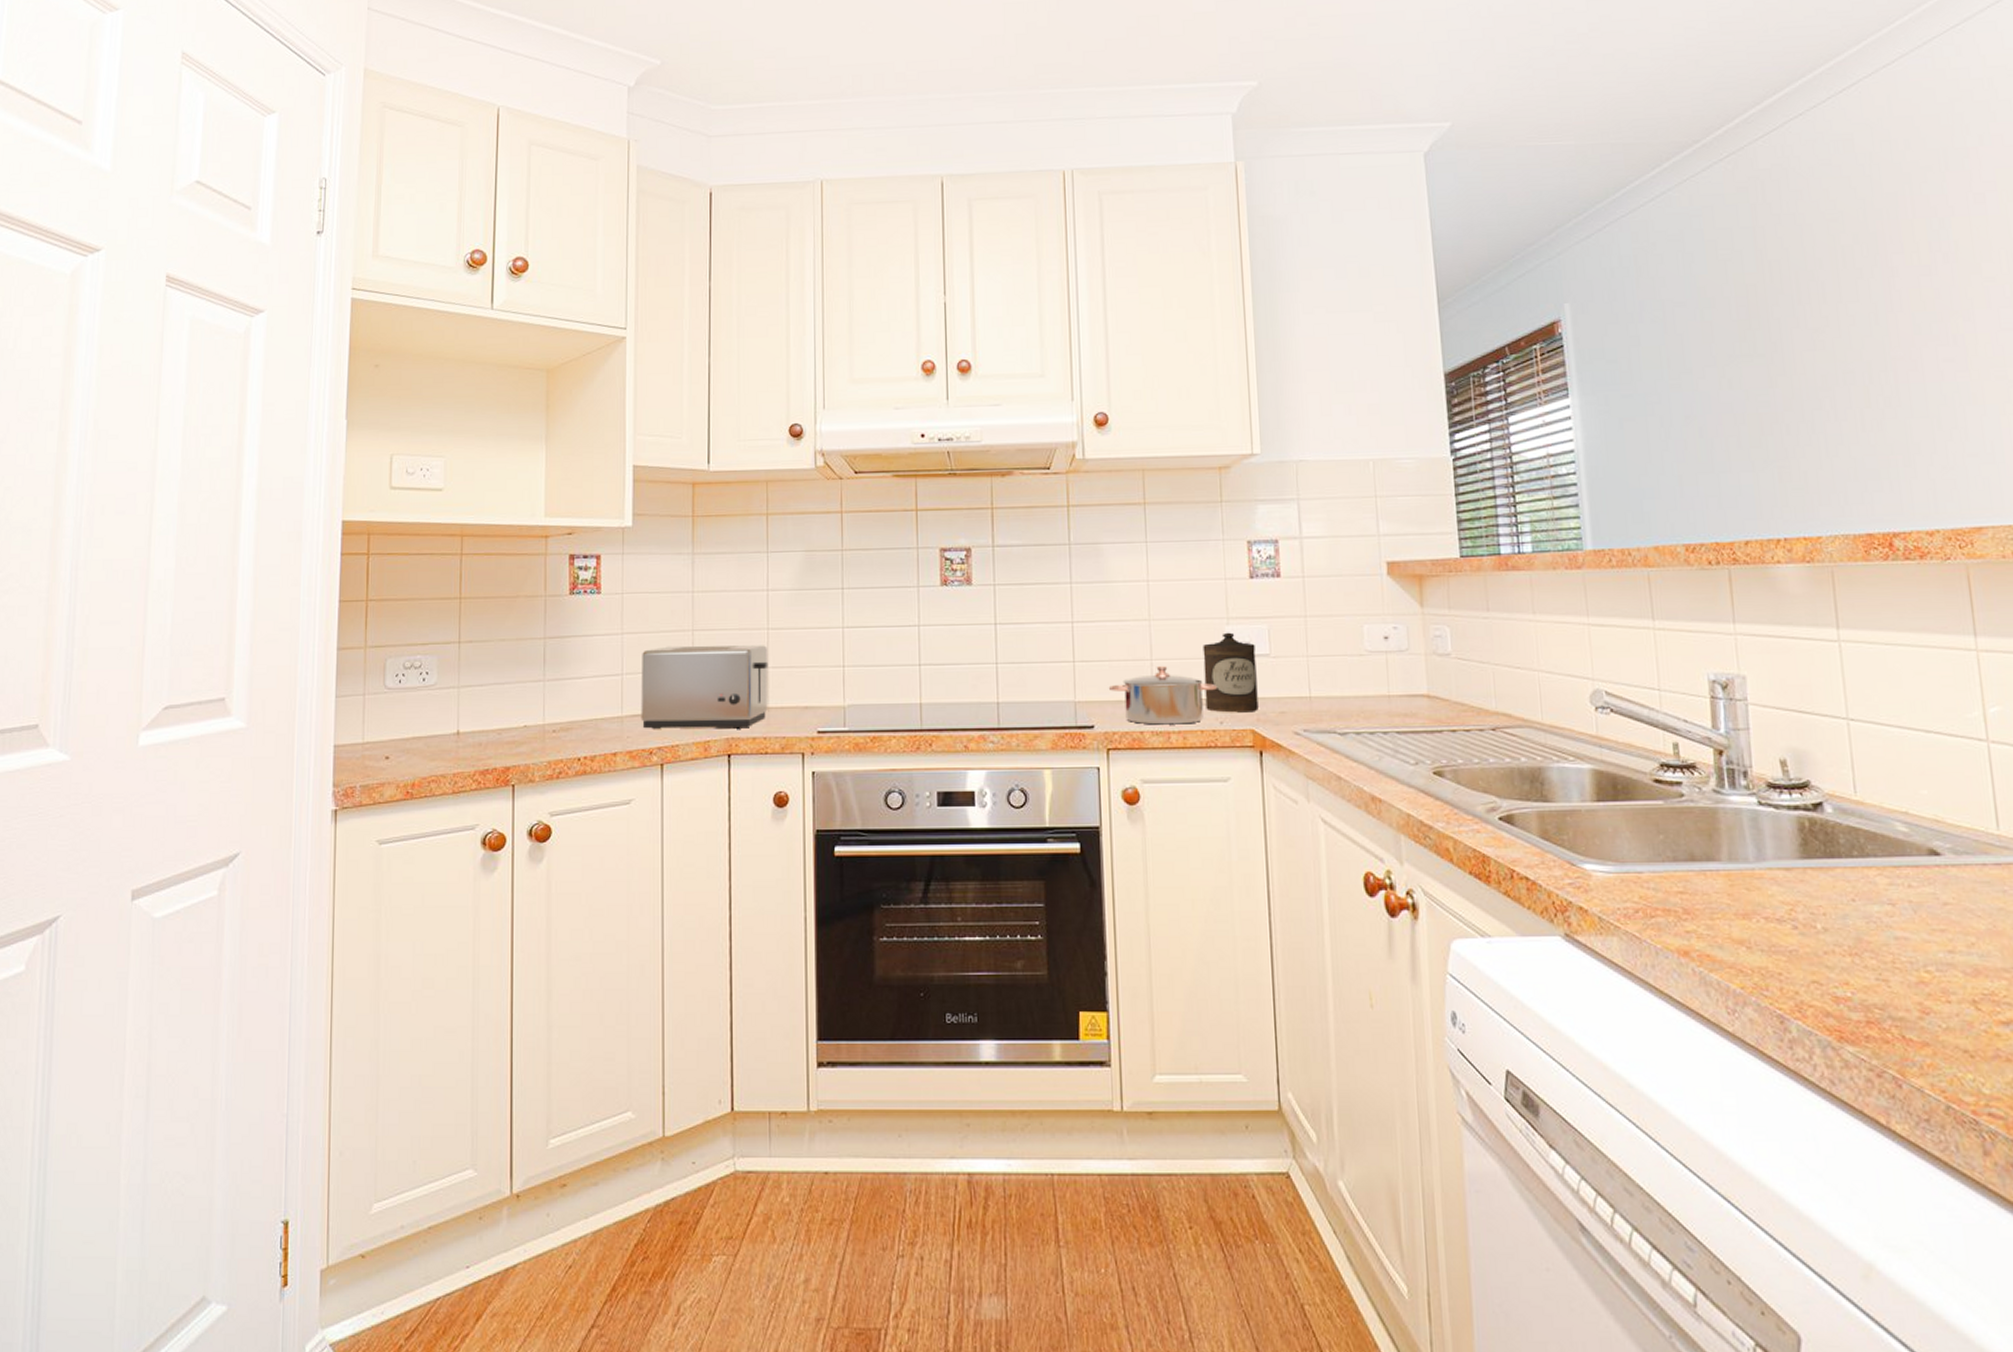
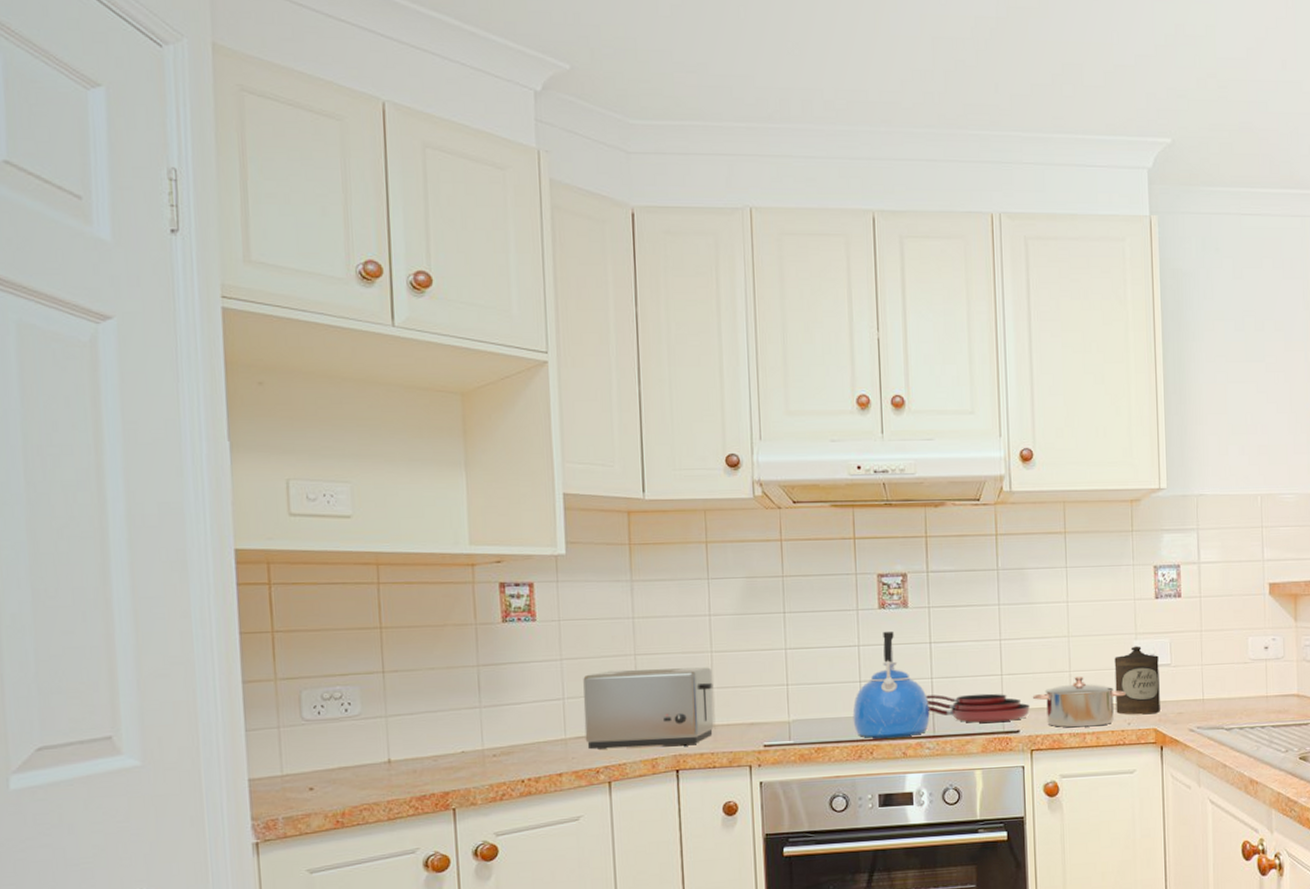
kettle: none [911,610,994,729] -> present [852,631,930,739]
frying pan: none [990,682,1106,715] -> present [926,693,1030,723]

